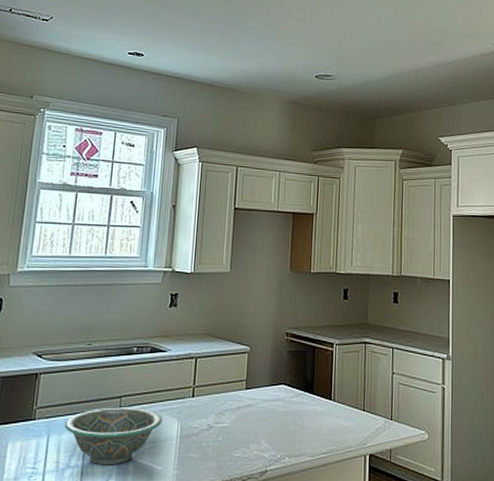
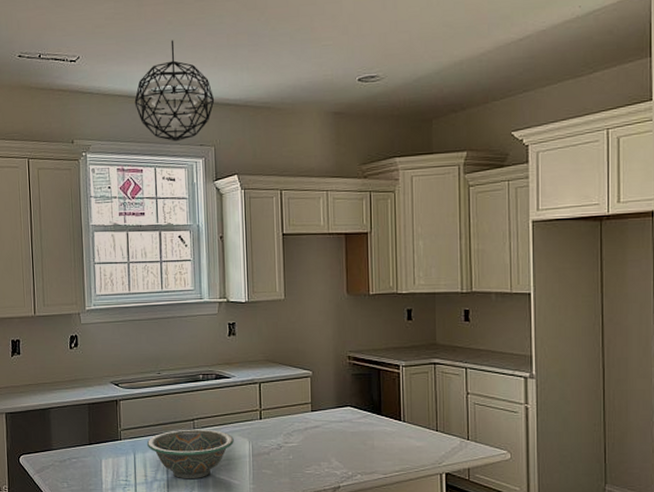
pendant light: none [103,16,183,110] -> present [134,40,215,142]

